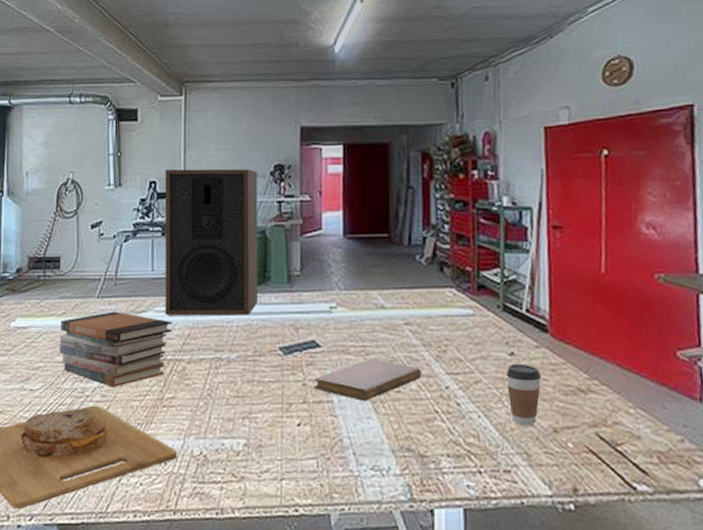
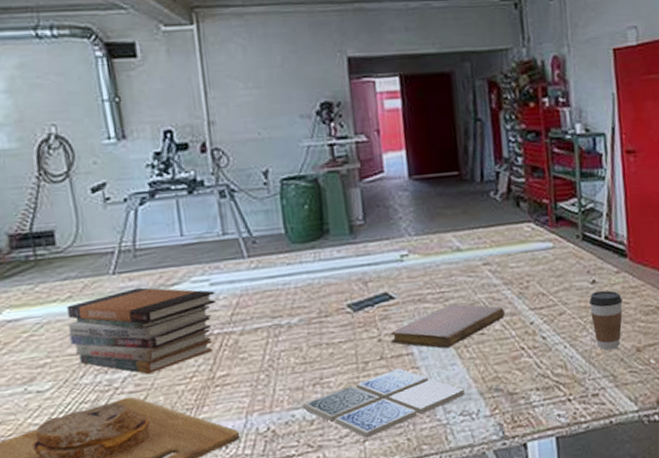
speaker: present [165,169,258,316] -> none [183,109,317,285]
drink coaster: none [231,414,378,478] -> present [302,368,465,439]

